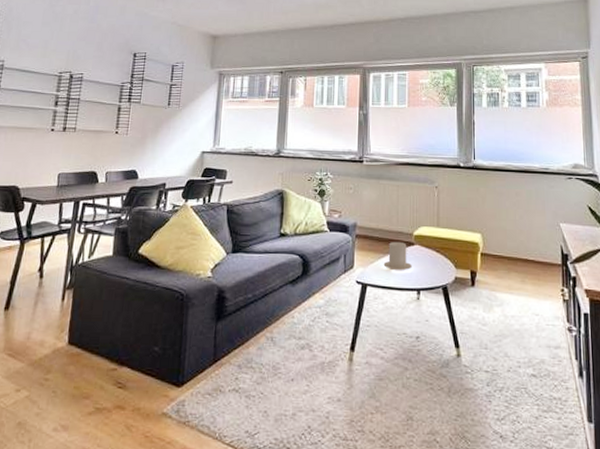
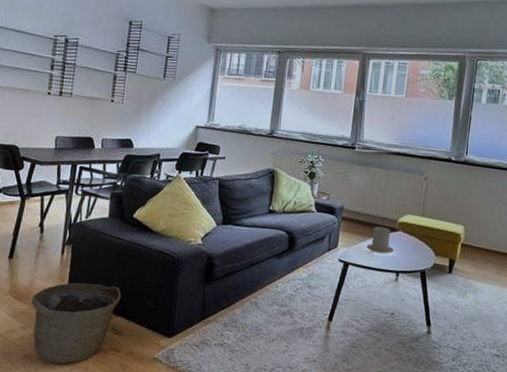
basket: none [27,331,127,430] -> present [31,282,122,364]

